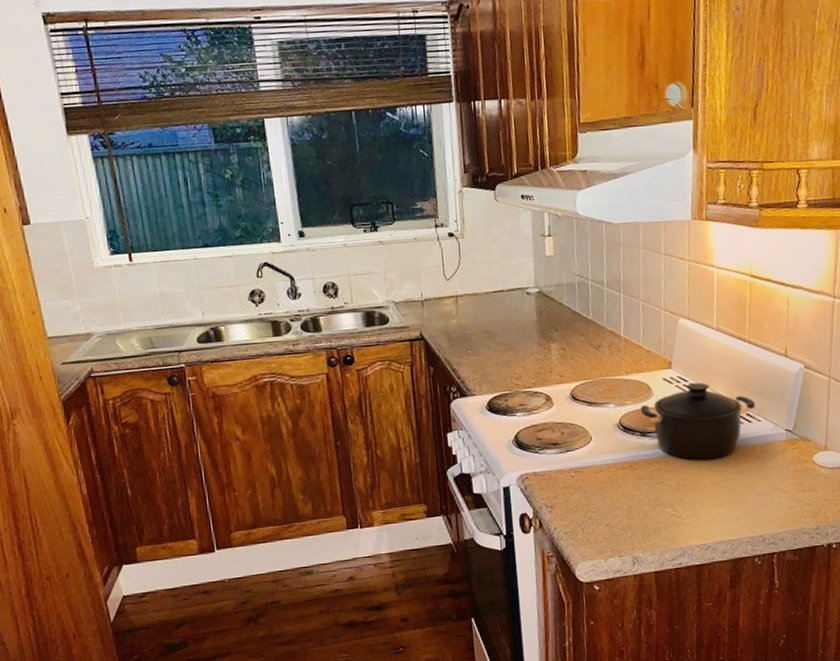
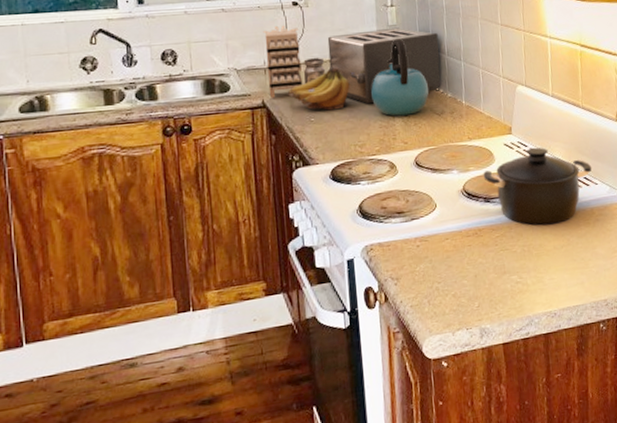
spice rack: none [420,256,482,331] -> present [263,25,326,98]
fruit: none [444,299,506,343] -> present [287,67,350,111]
toaster: none [483,258,599,337] -> present [327,27,441,104]
kettle: none [527,270,587,349] -> present [370,38,429,116]

